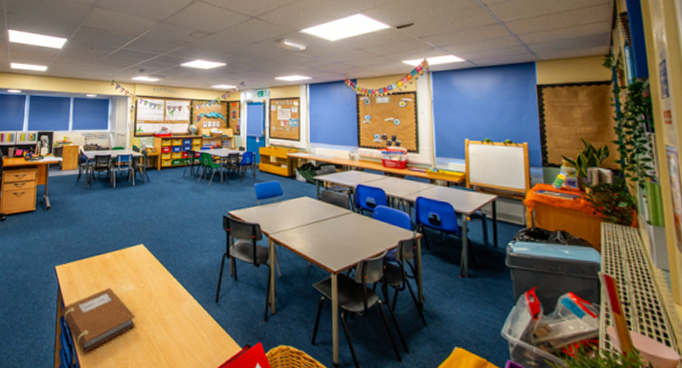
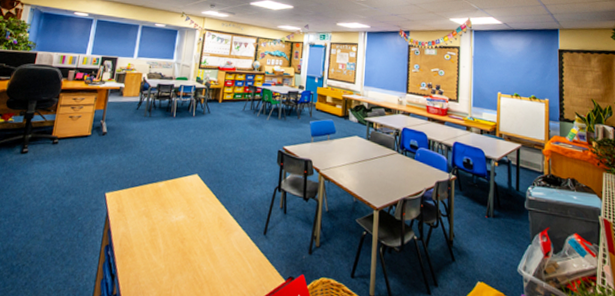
notebook: present [62,287,135,353] -> none [107,216,183,283]

